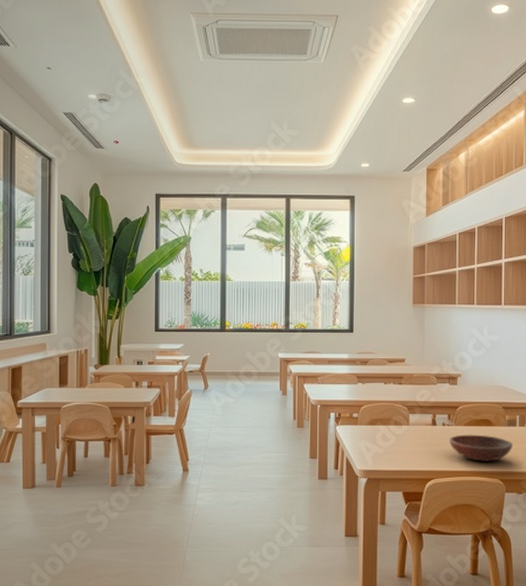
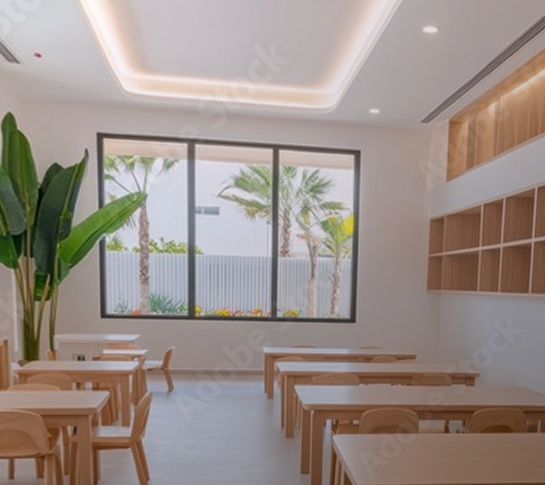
wooden bowl: present [448,434,513,461] -> none [462,442,532,473]

